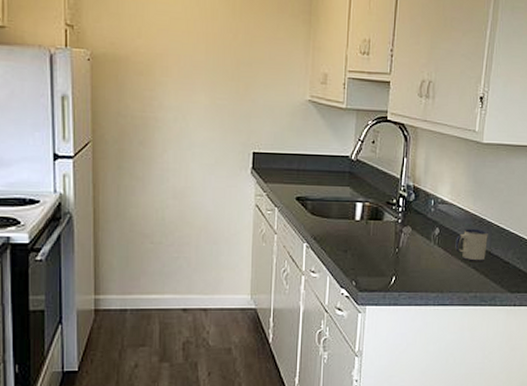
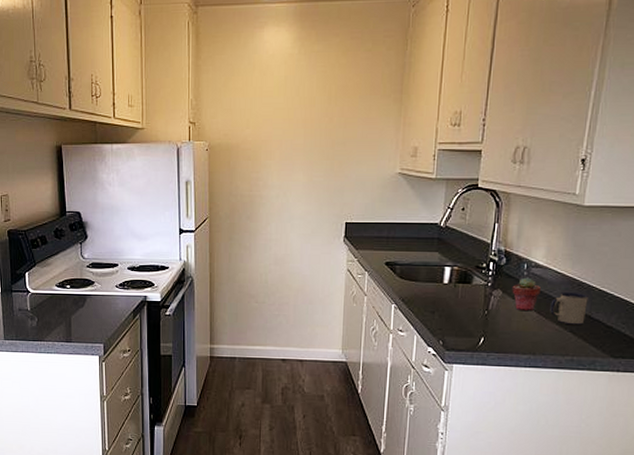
potted succulent: none [421,214,446,247] -> present [512,277,540,310]

